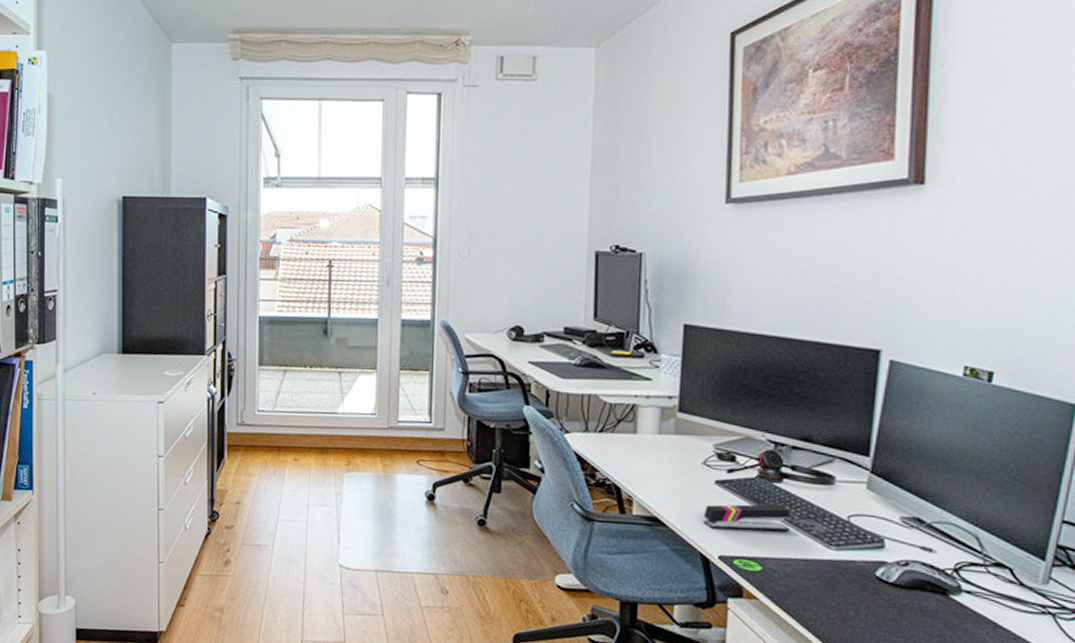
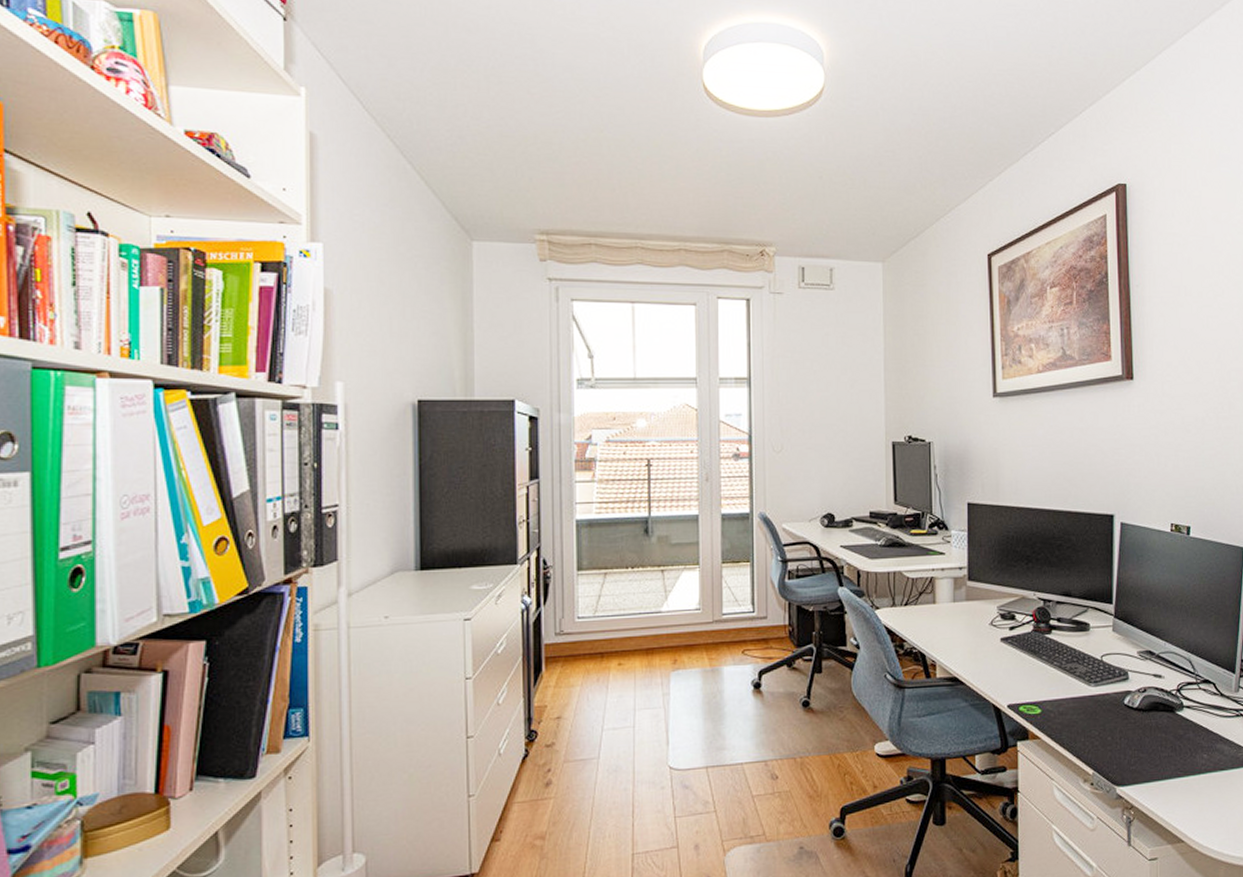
stapler: present [703,504,790,532] -> none [993,652,1060,682]

